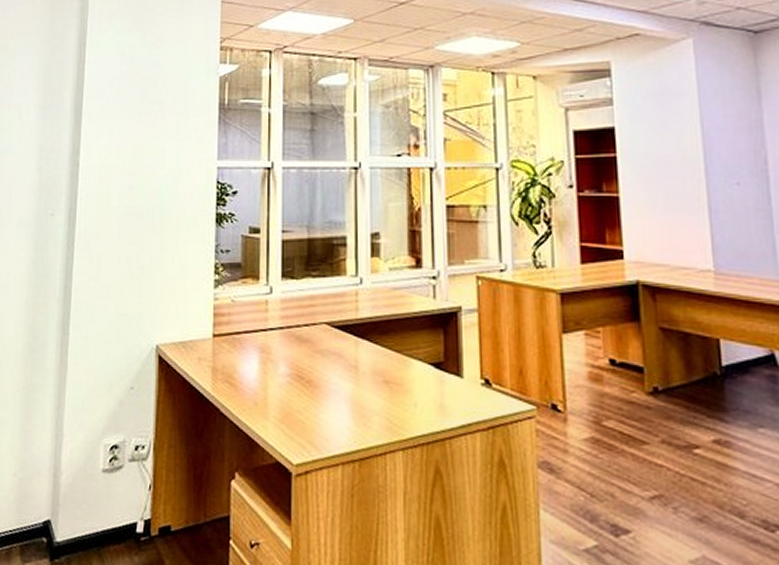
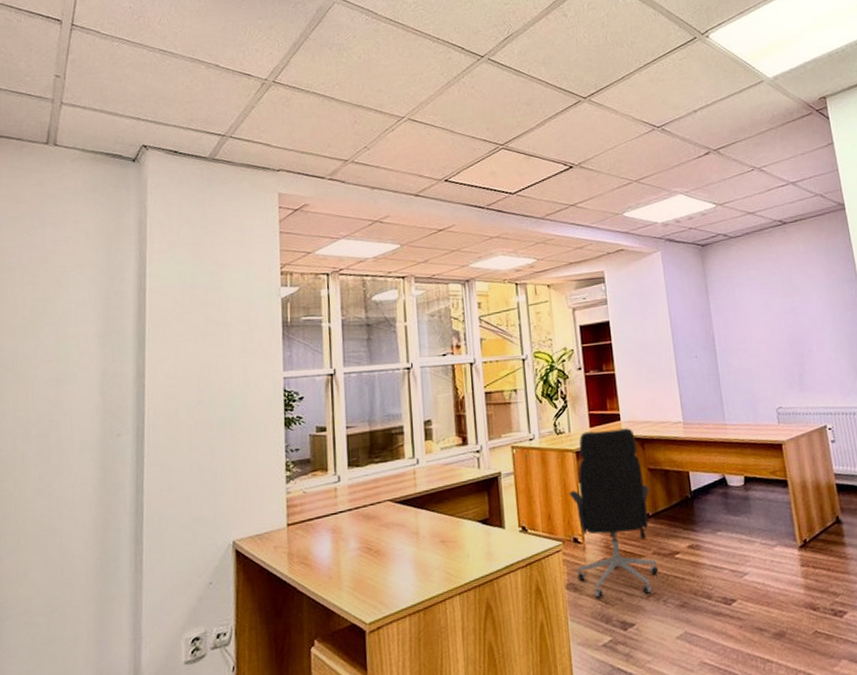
office chair: none [548,269,669,494] -> present [569,428,659,599]

